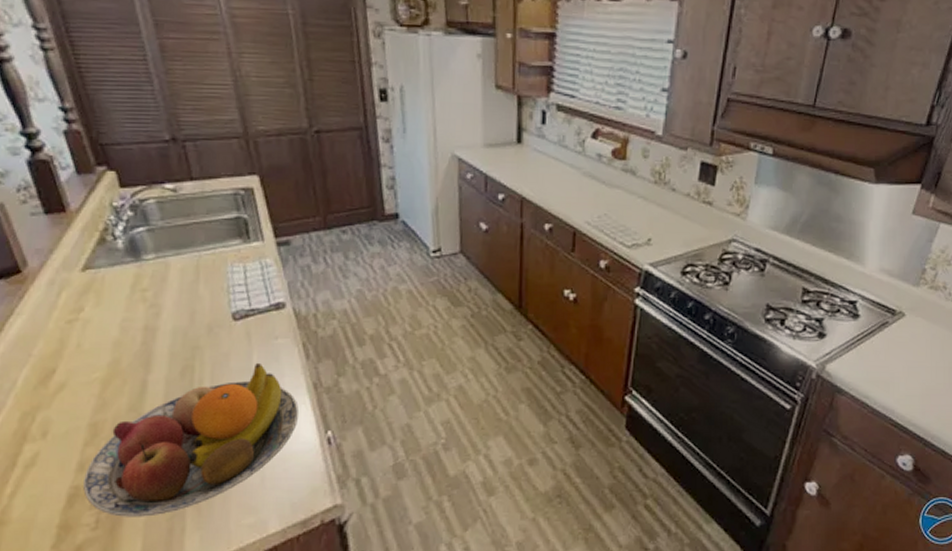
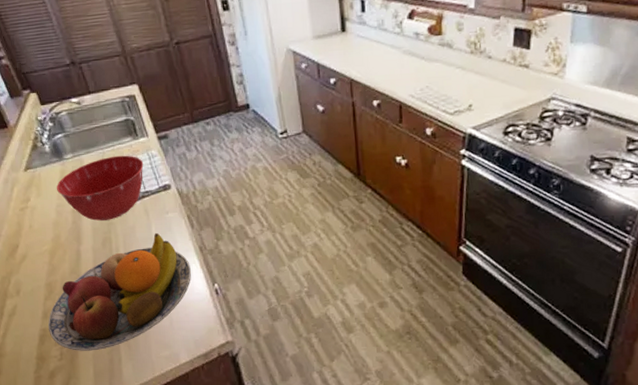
mixing bowl: none [126,261,253,343] -> present [57,155,144,221]

